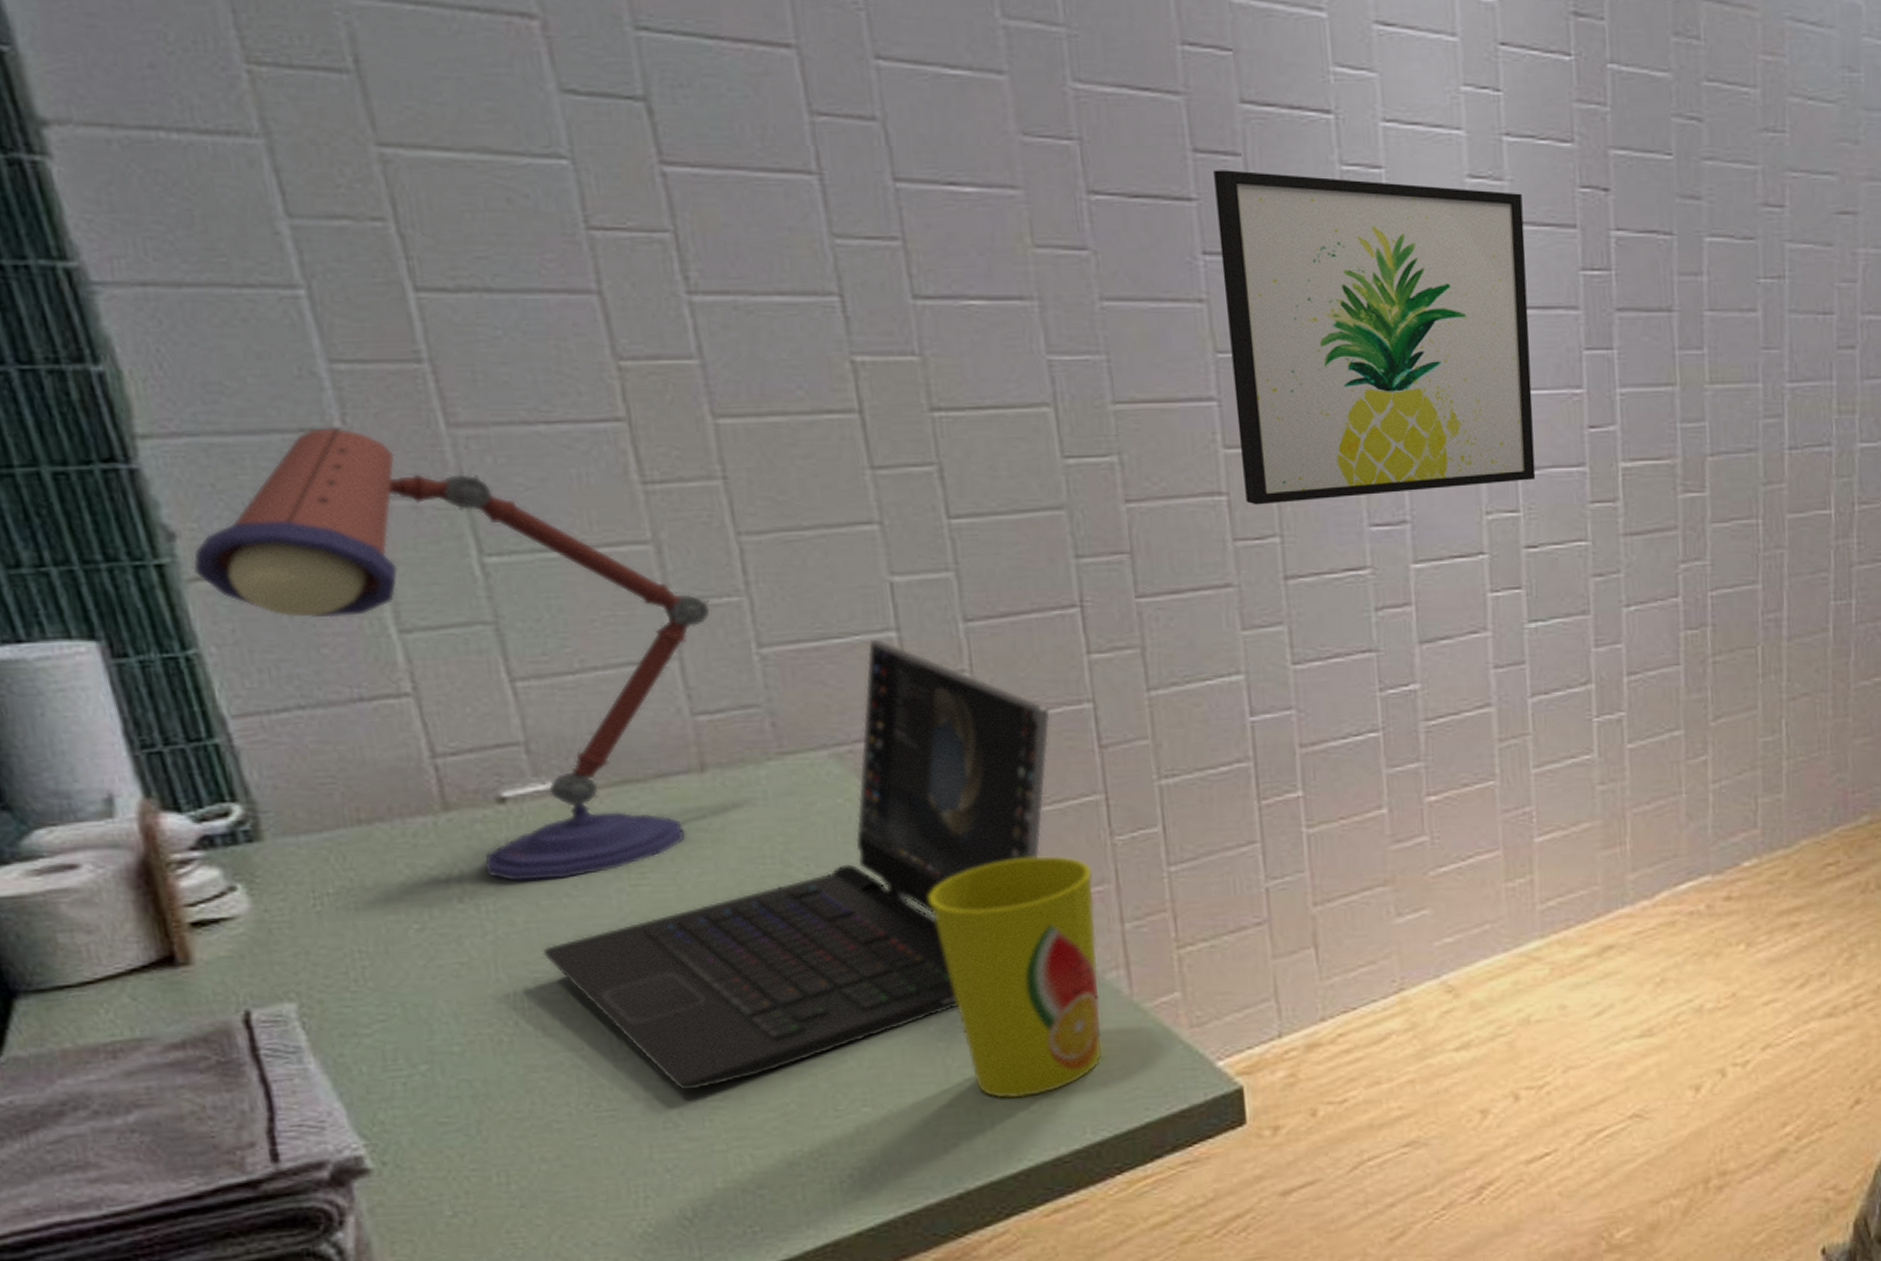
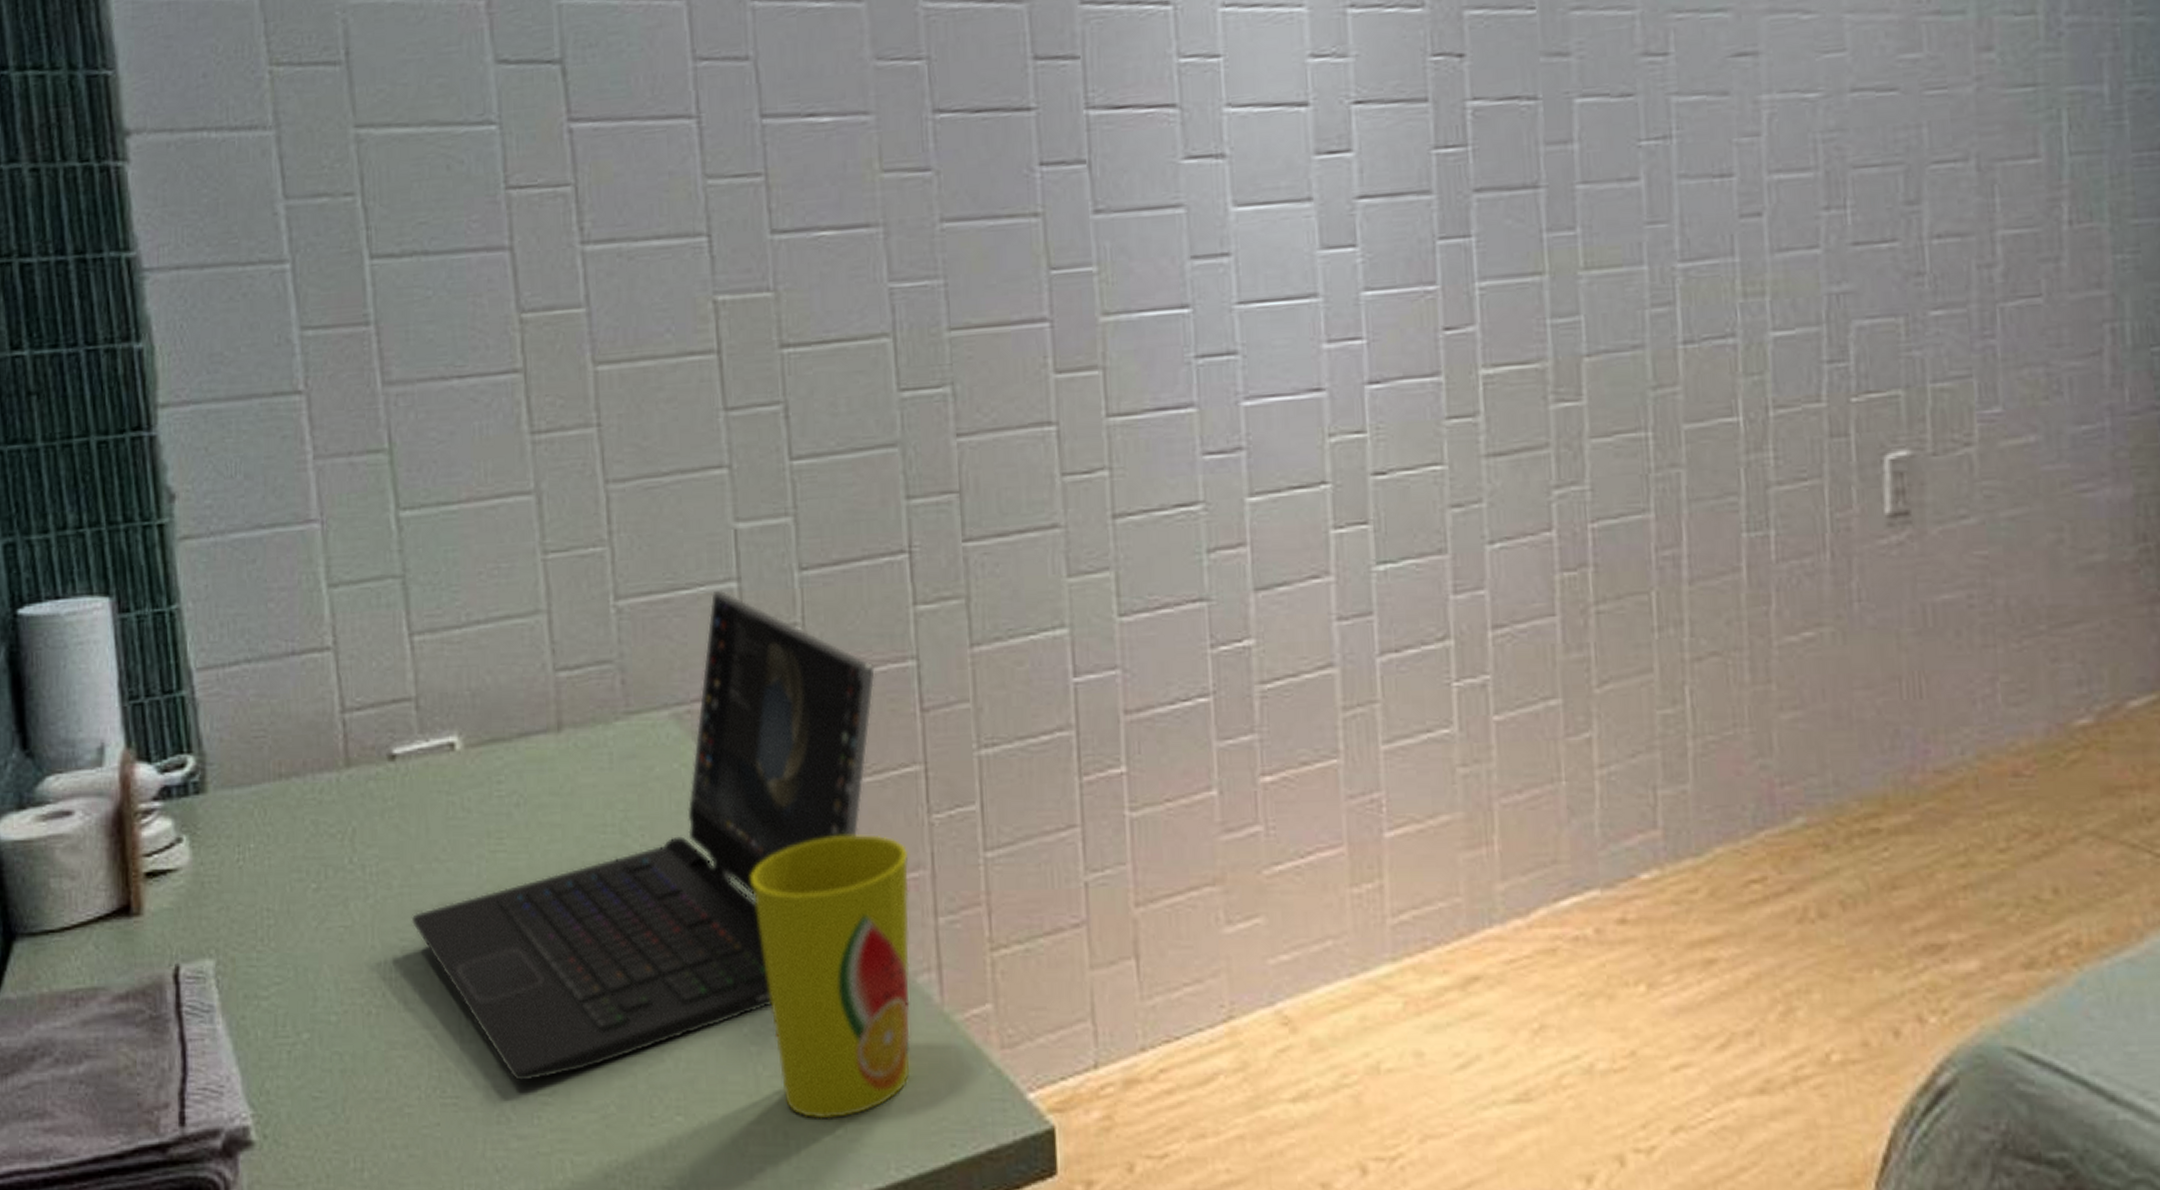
desk lamp: present [193,427,710,881] -> none [185,390,577,842]
wall art: present [1213,170,1536,505] -> none [1053,69,1384,435]

